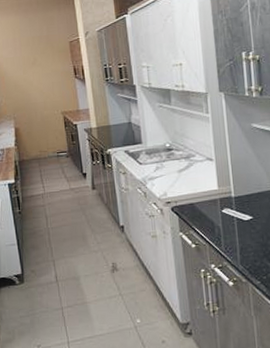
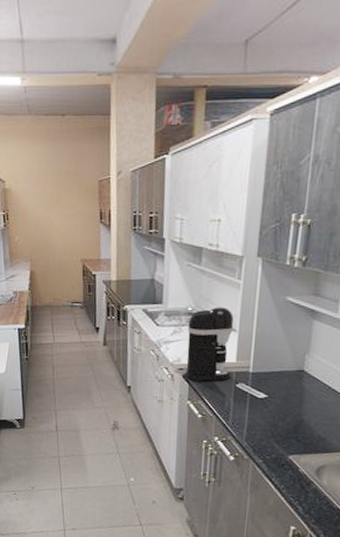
coffee maker: none [168,140,215,212] -> present [184,307,234,382]

